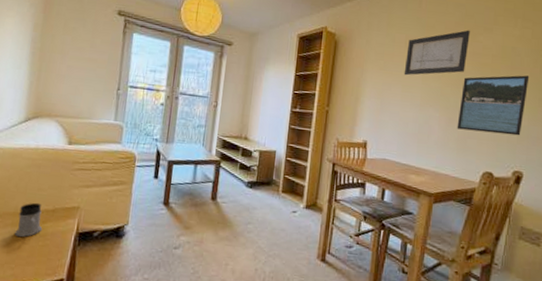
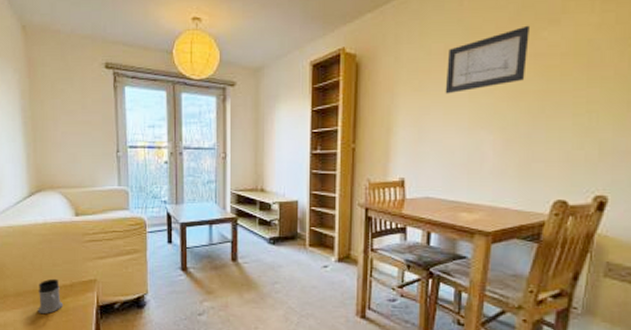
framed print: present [457,75,530,136] -> none [517,74,614,152]

